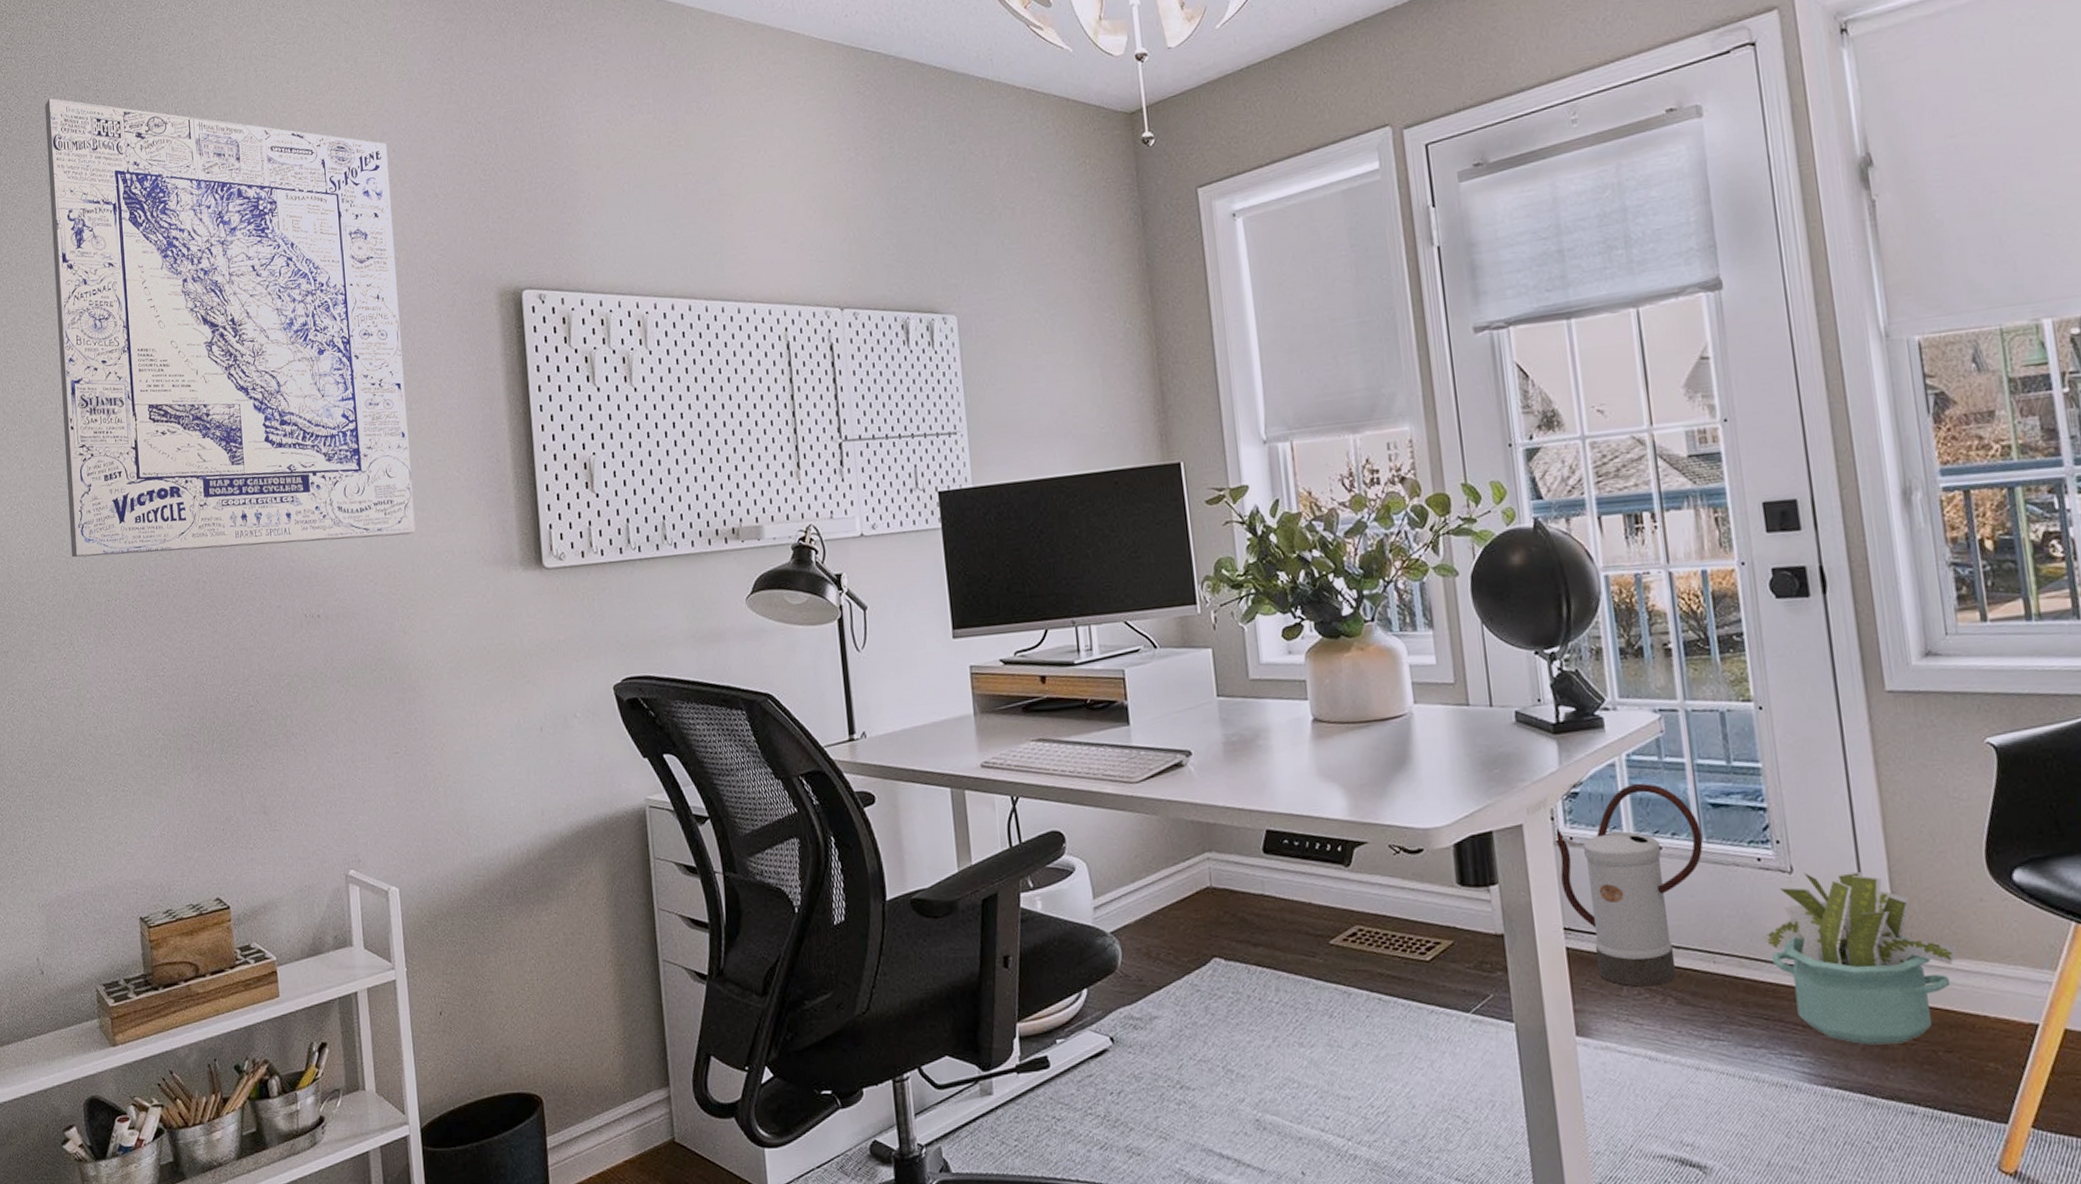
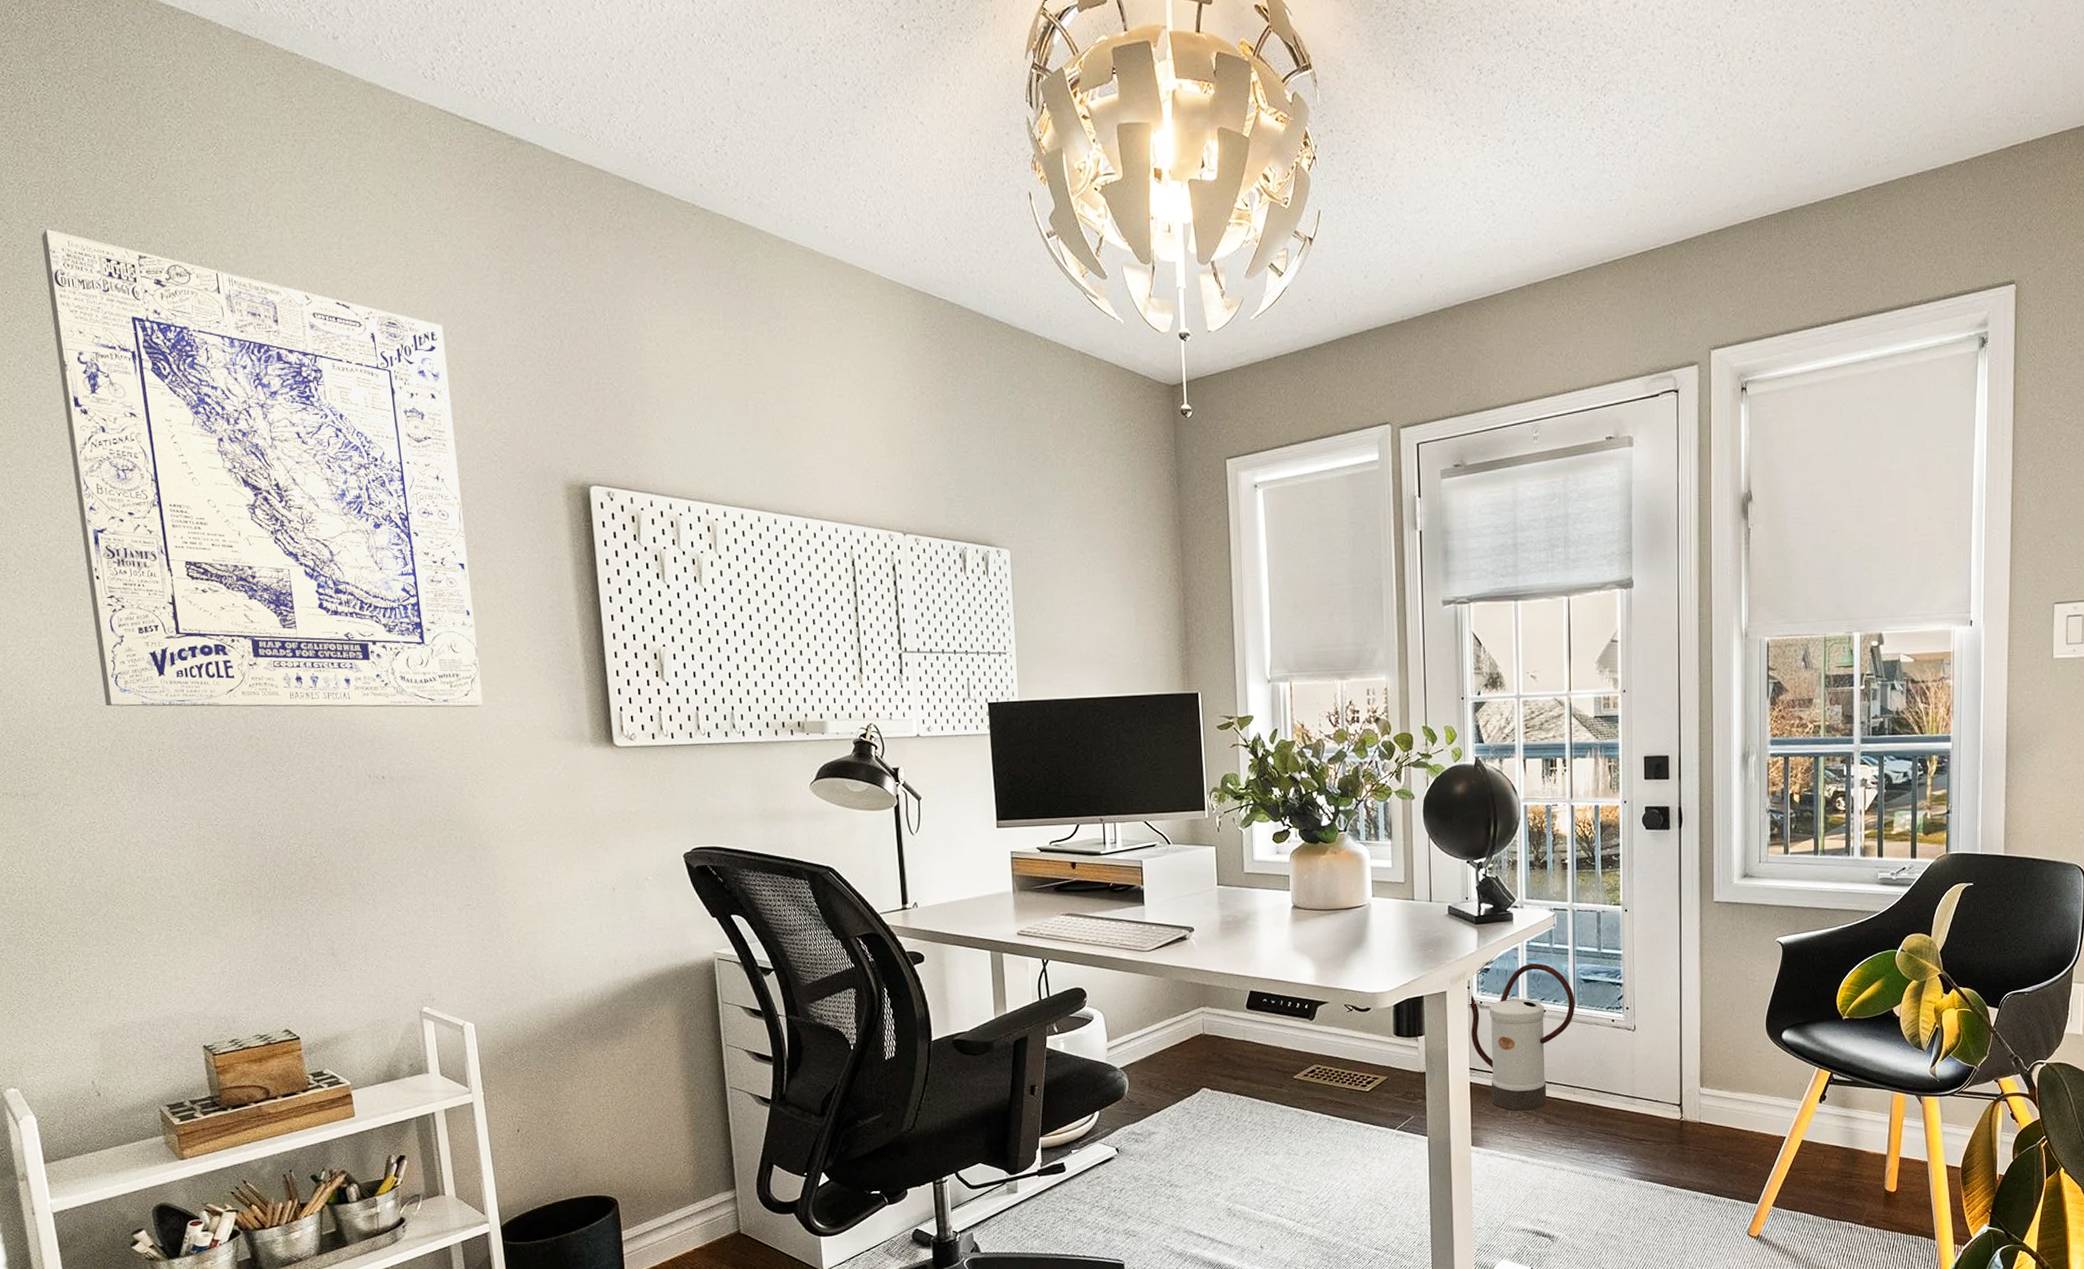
decorative plant: present [1759,871,1958,1045] -> none [1607,1030,1740,1152]

